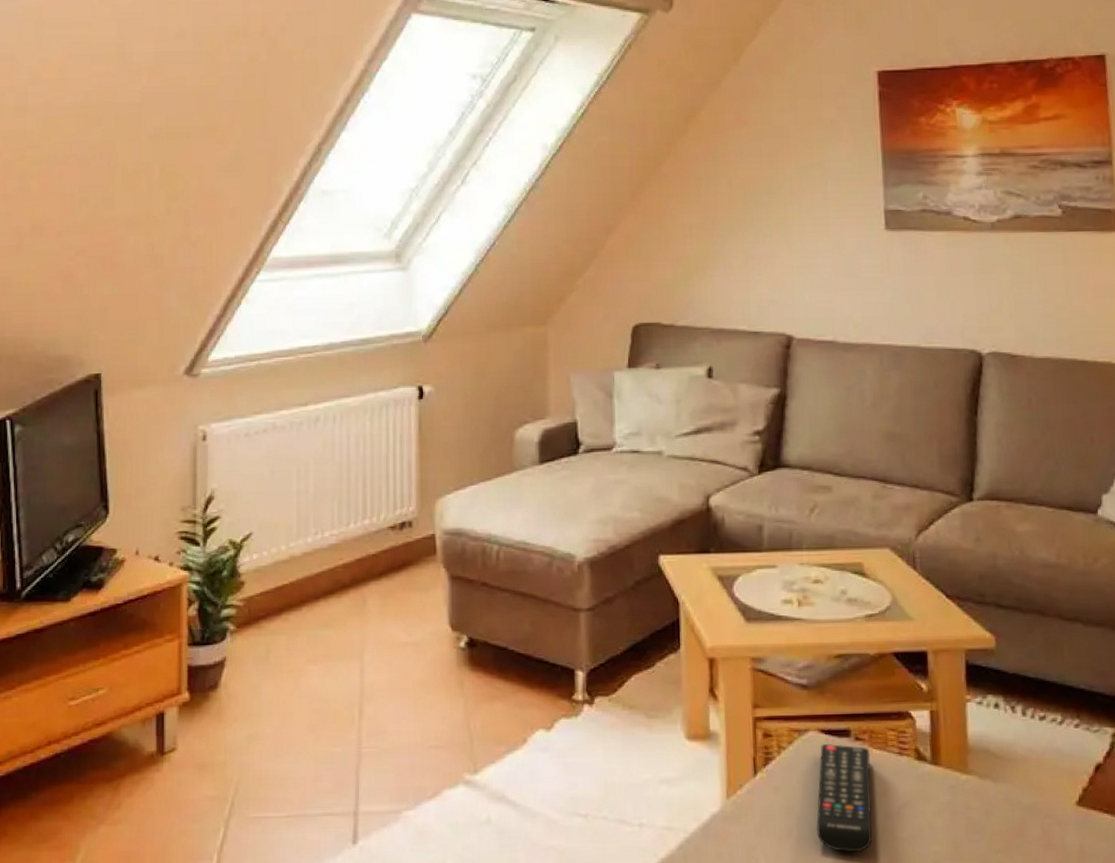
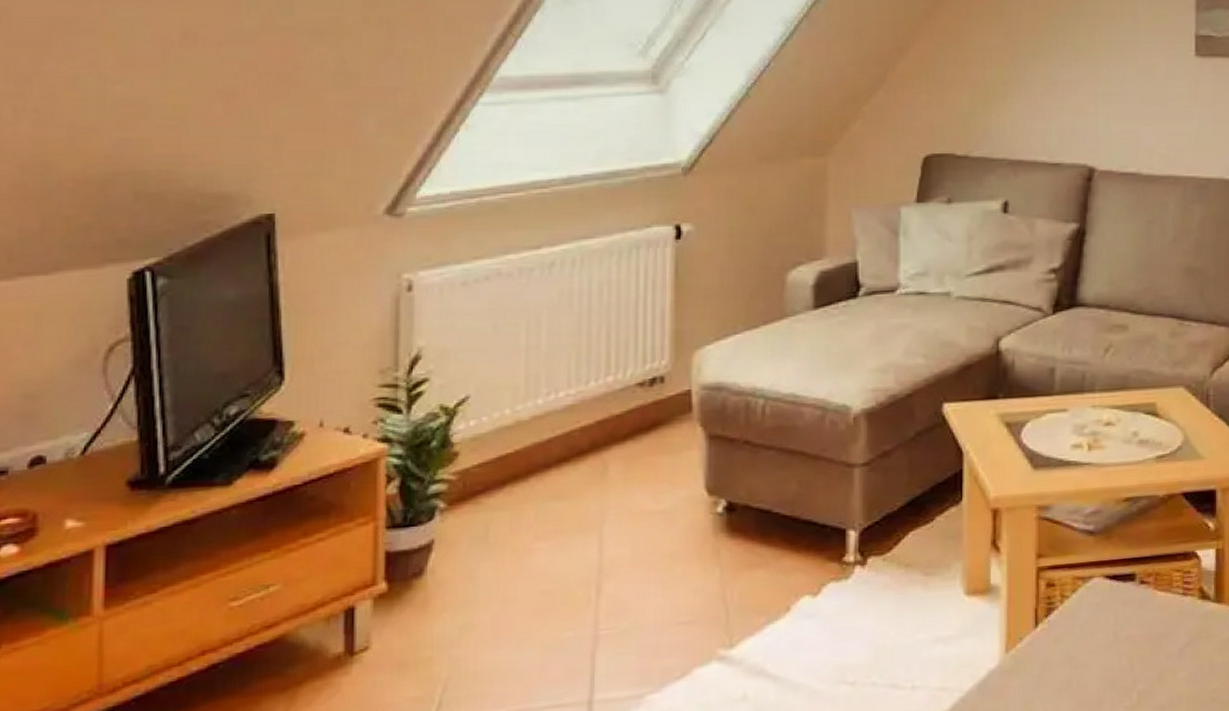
remote control: present [816,743,873,853] -> none [1096,588,1155,698]

